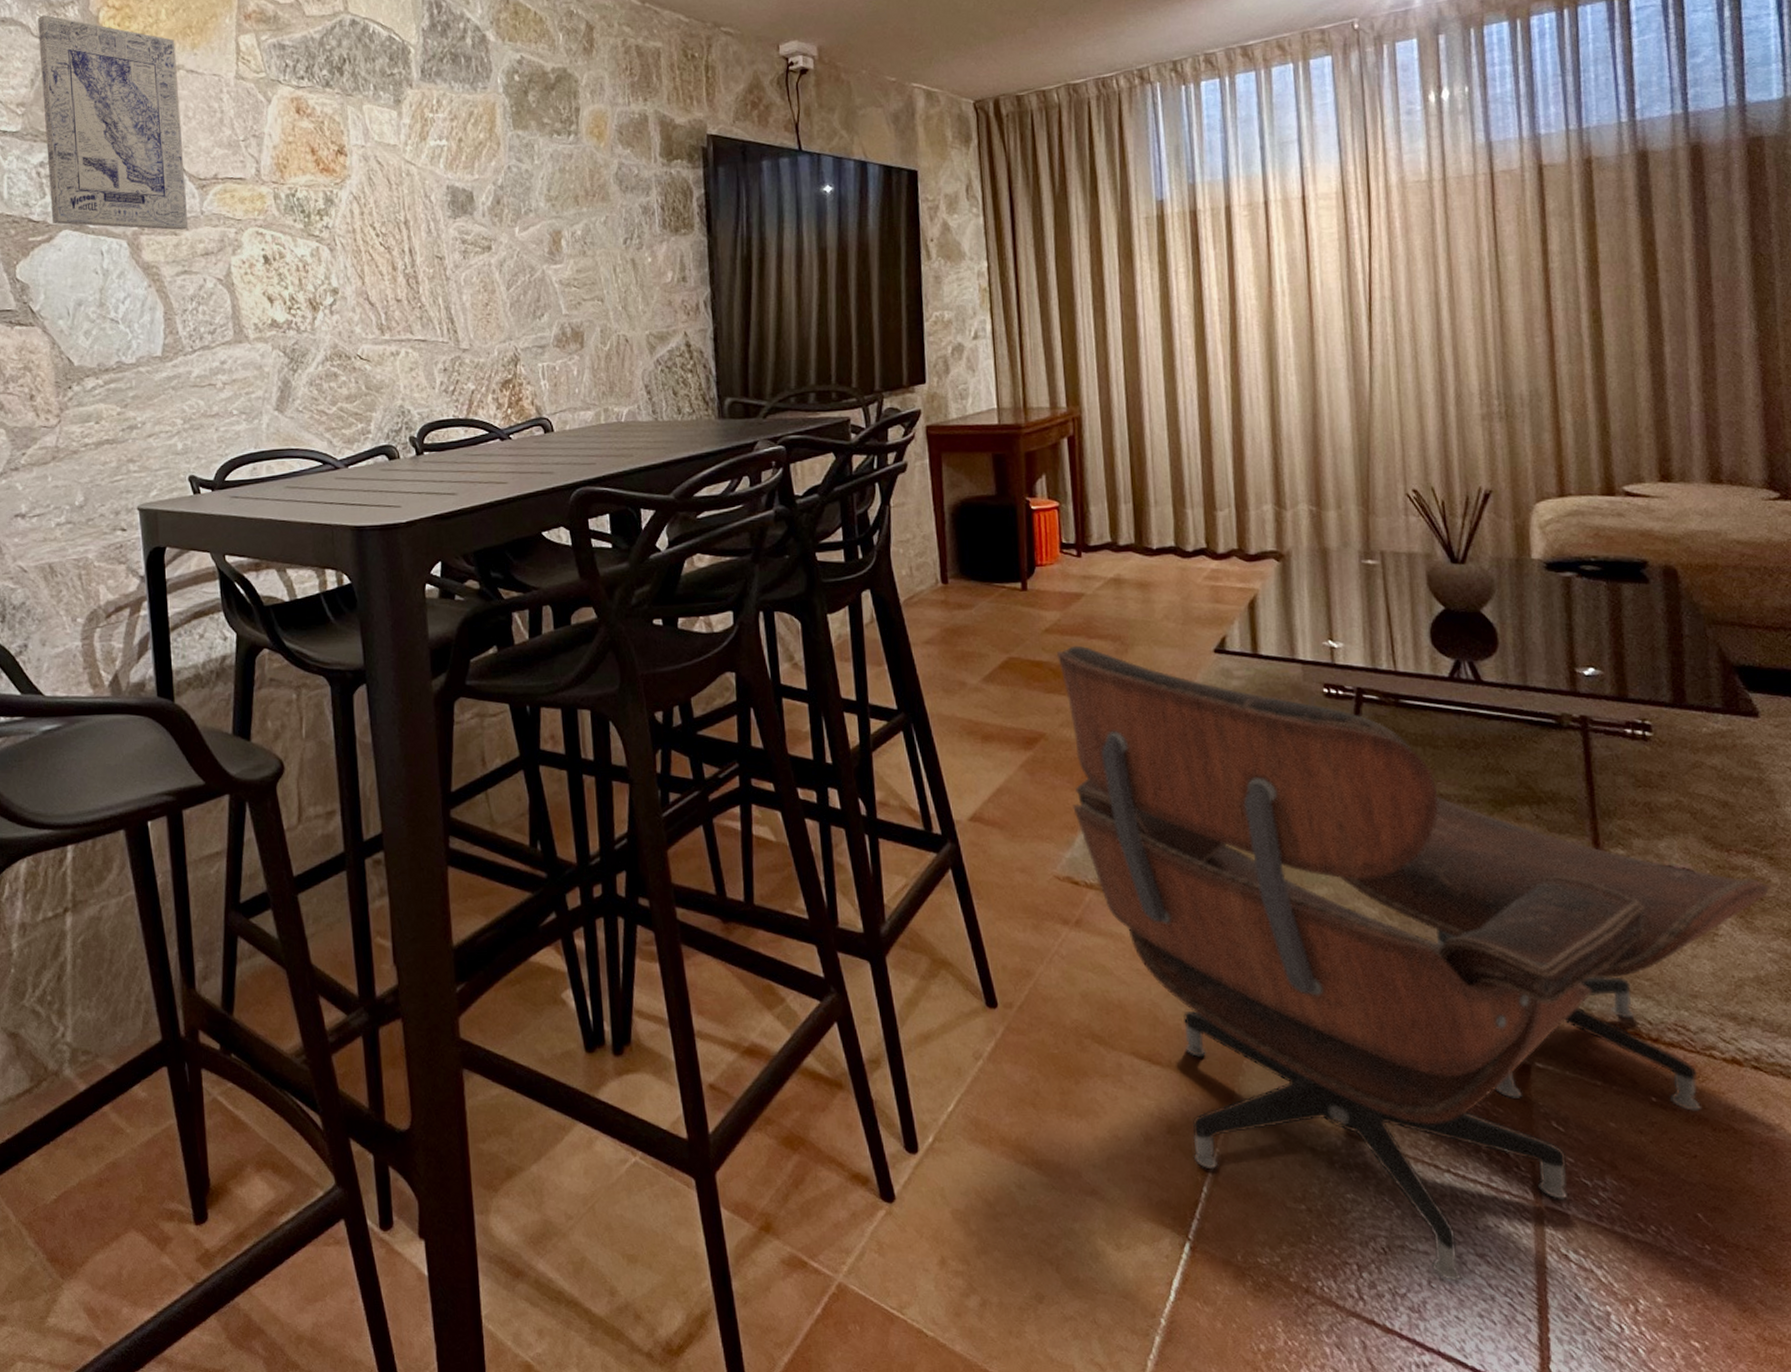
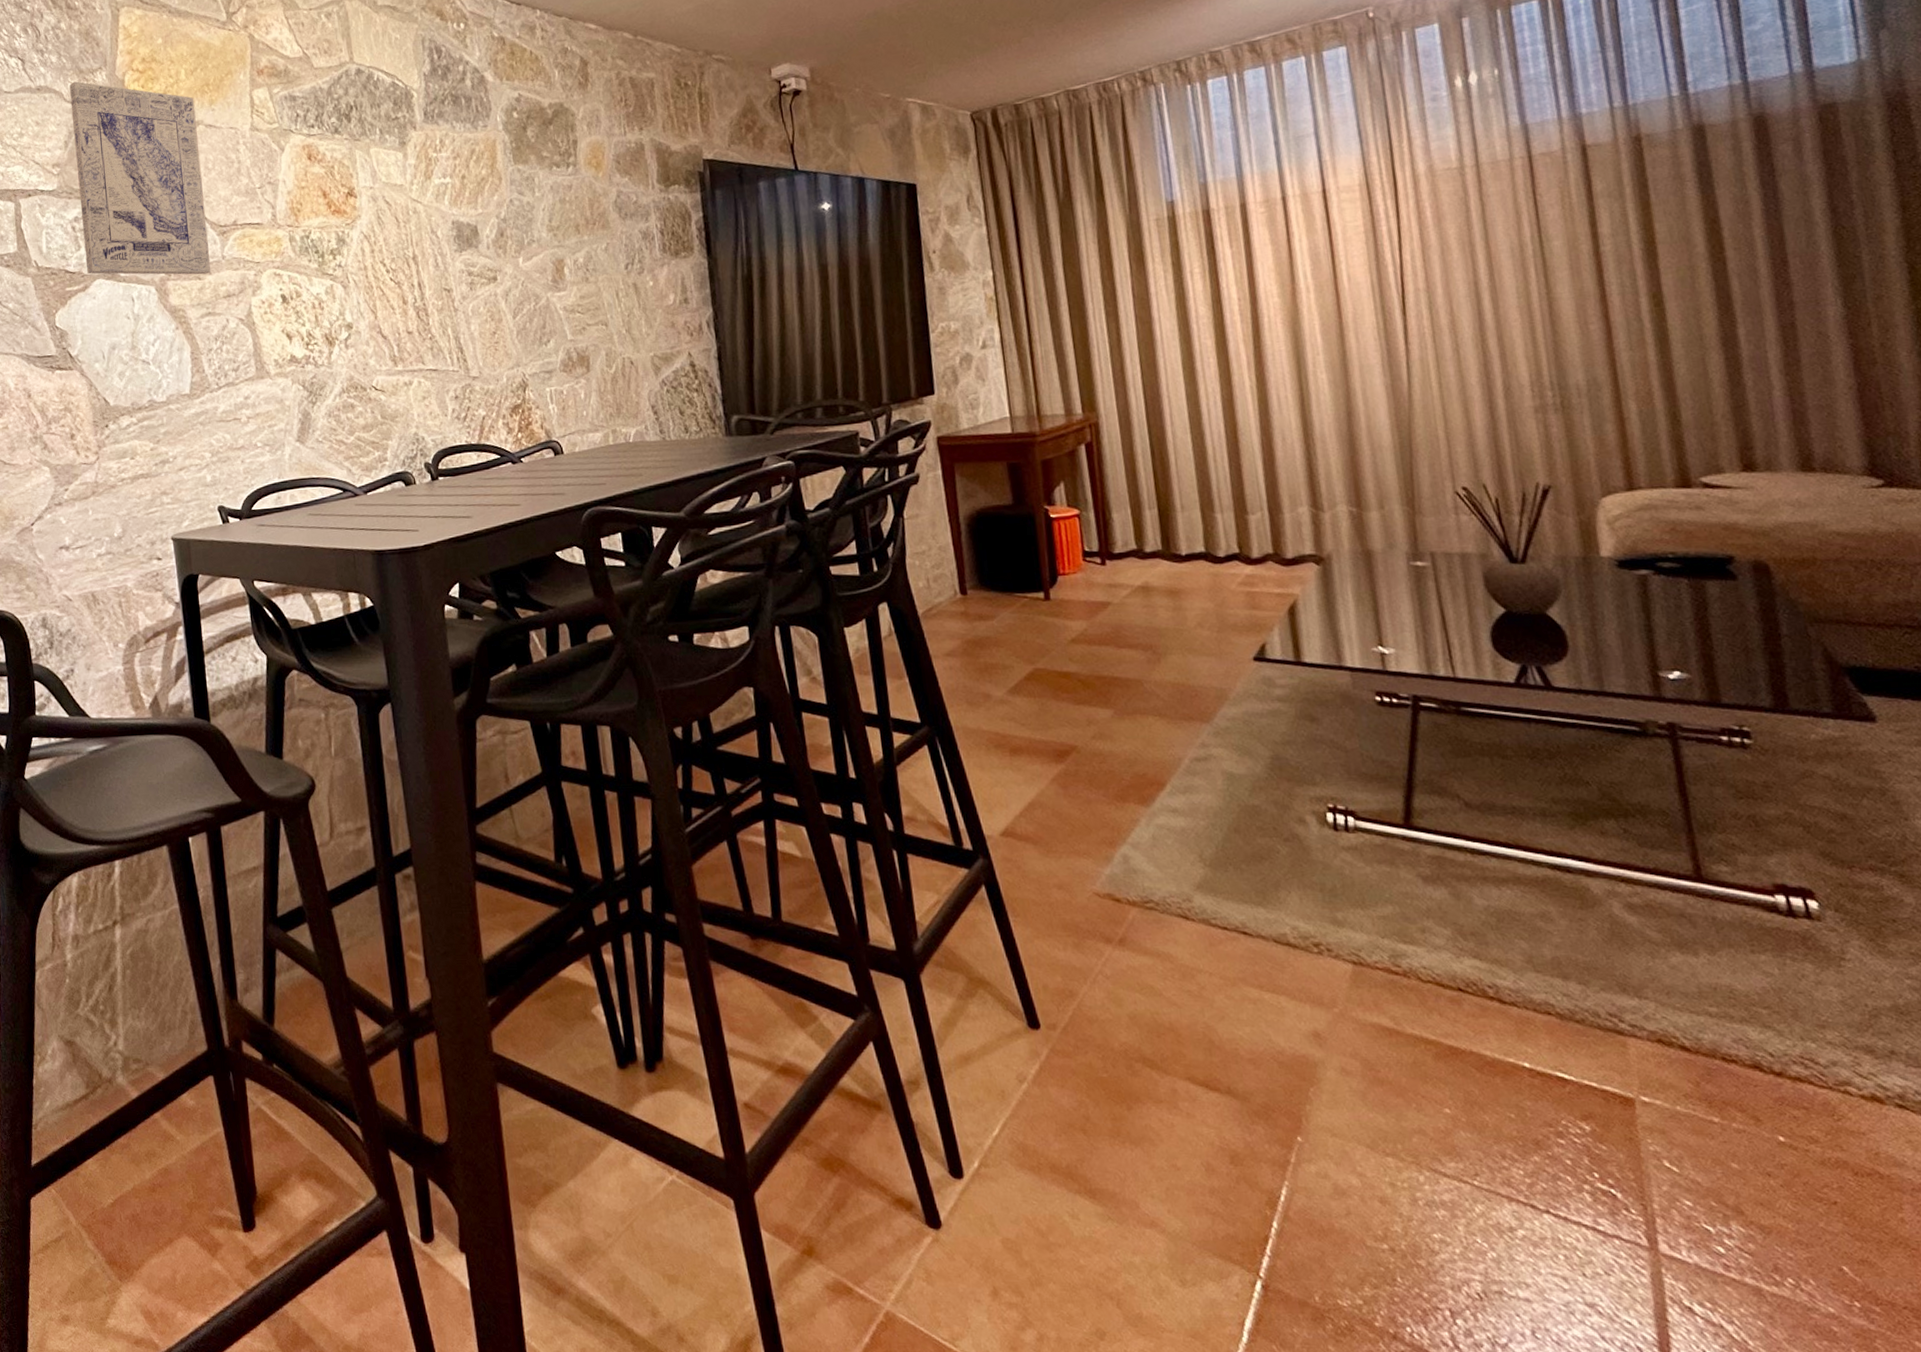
lounge chair: present [1056,645,1769,1282] -> none [1084,655,1902,1333]

